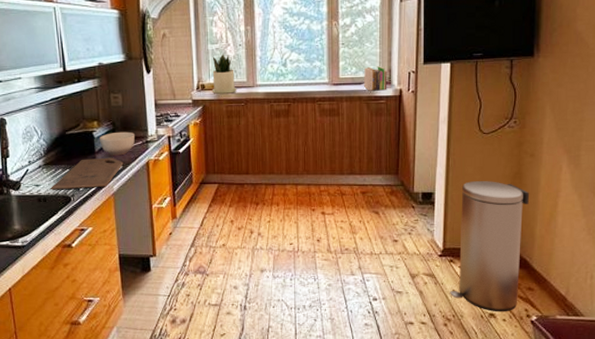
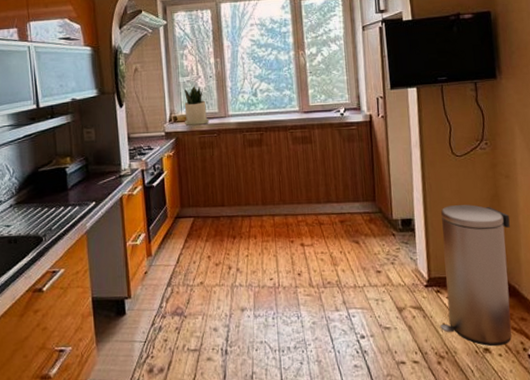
cutting board: present [49,157,124,190] -> none [20,193,97,231]
bowl: present [100,131,135,156] -> none [72,166,108,192]
books: present [364,66,387,91] -> none [333,93,357,118]

